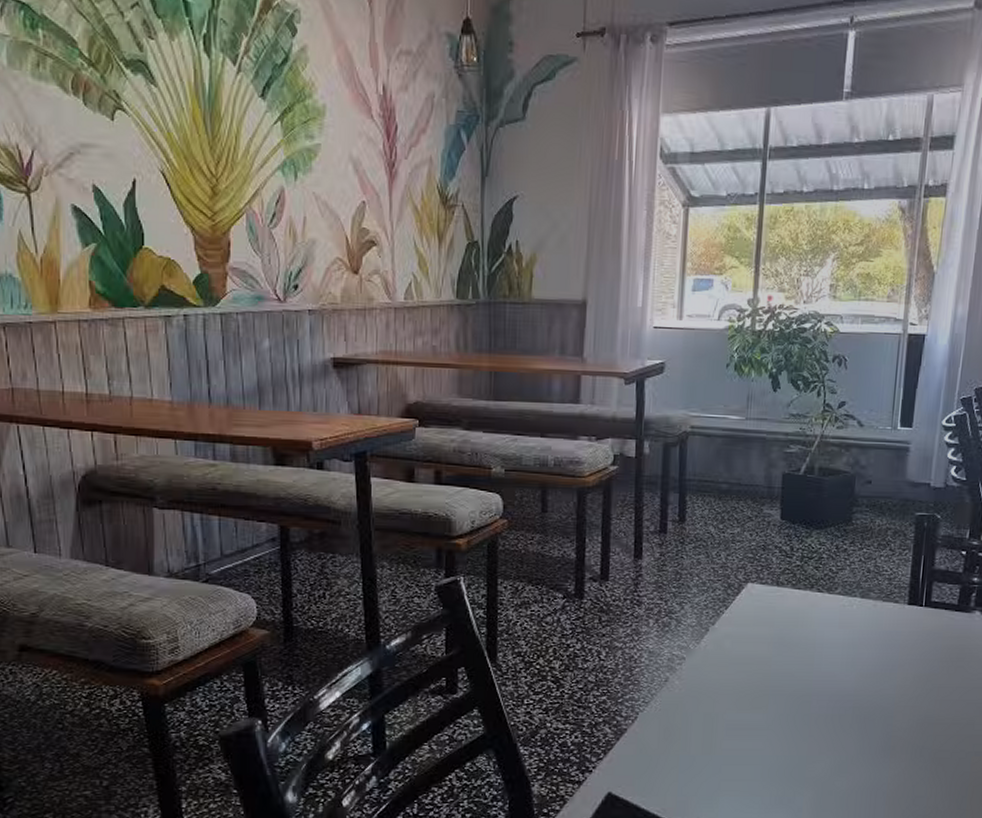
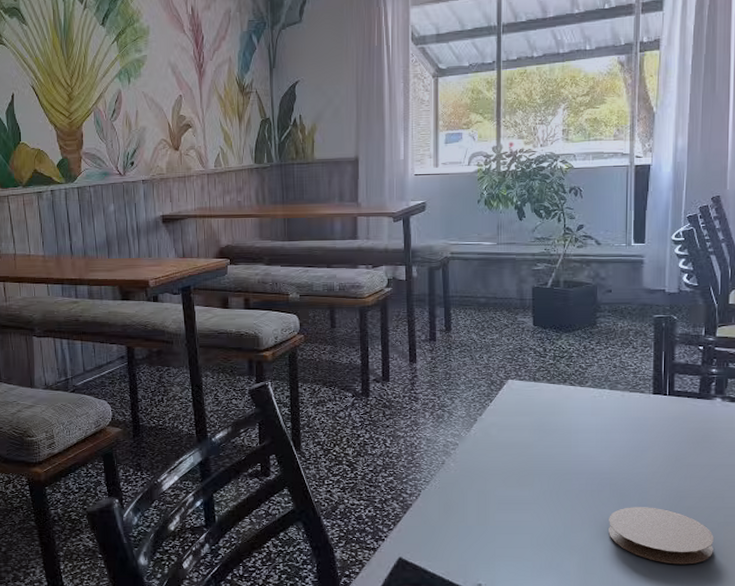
coaster: none [848,734,960,799] -> present [609,507,714,565]

